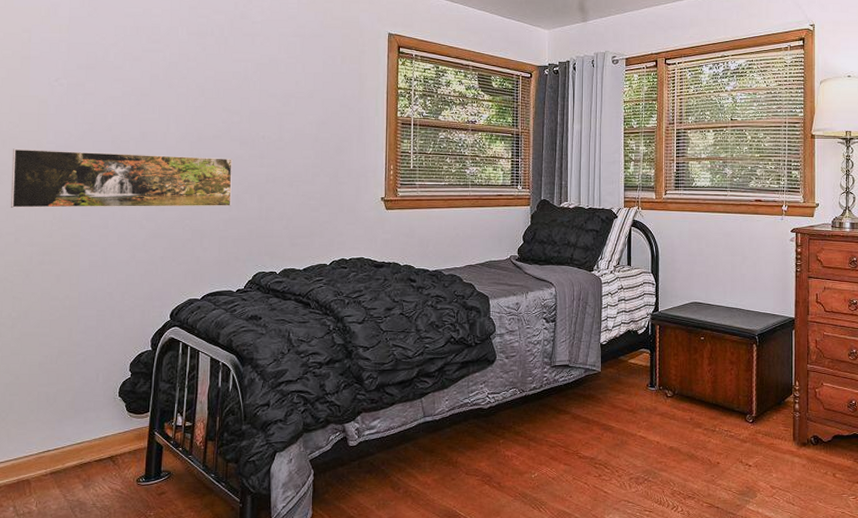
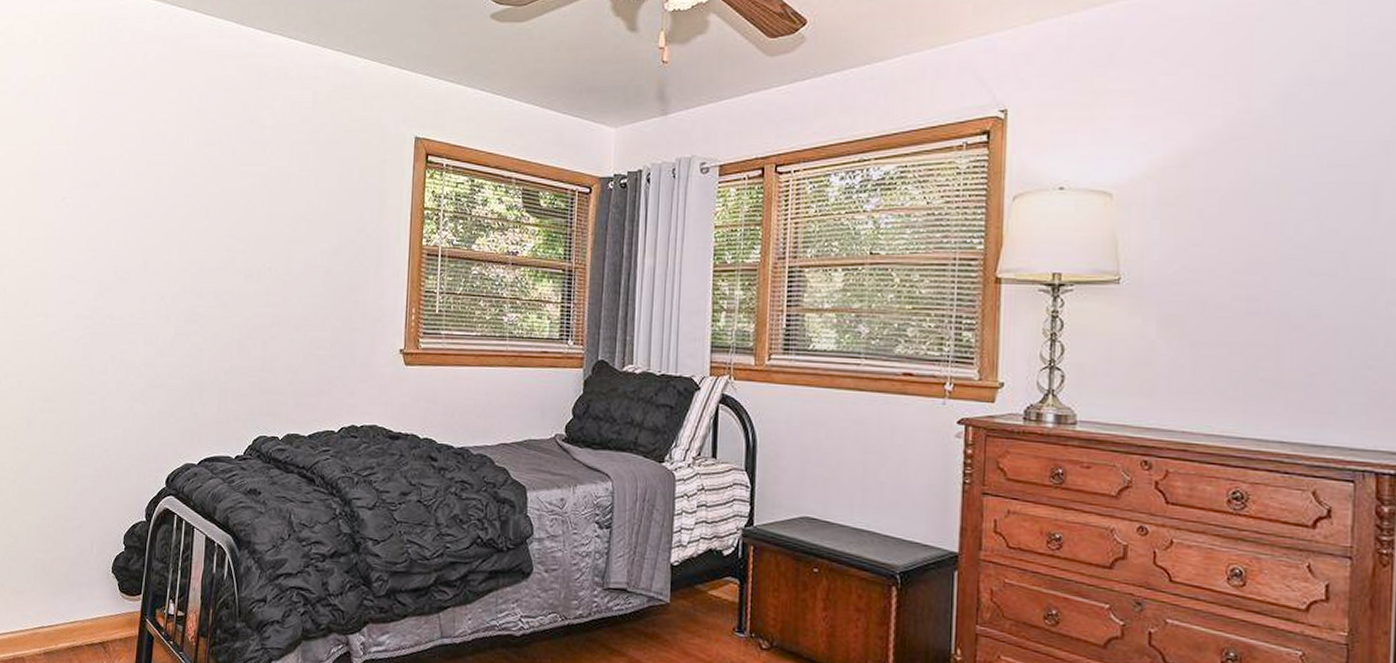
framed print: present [10,148,232,208] -> none [15,278,236,354]

